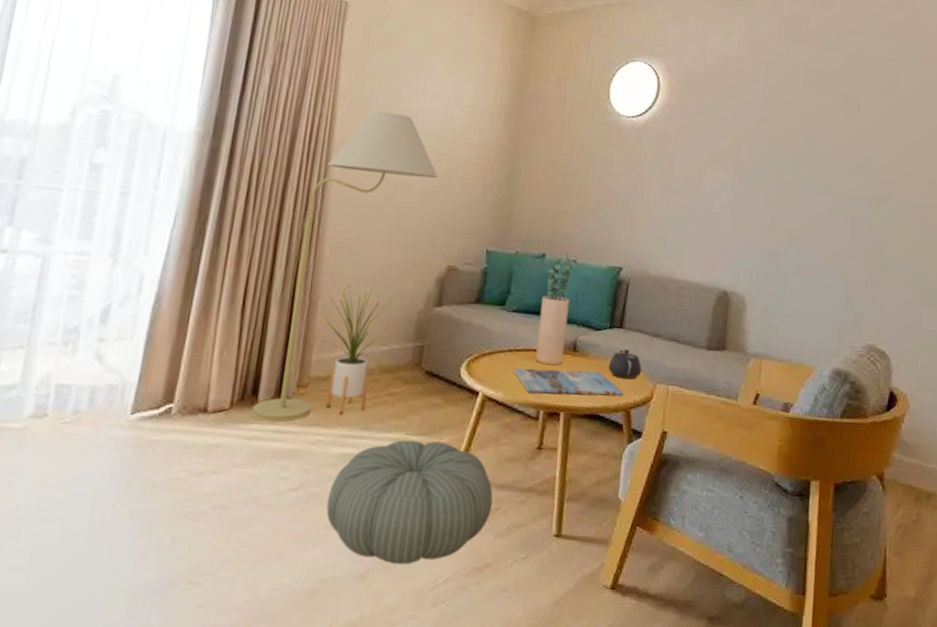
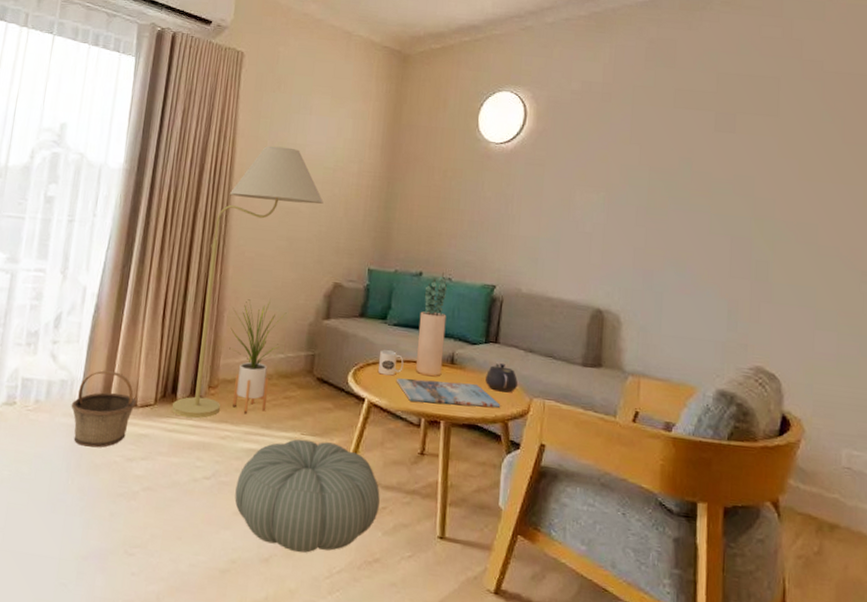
basket: none [121,371,207,463] -> present [71,370,136,448]
mug: none [493,338,523,366] -> present [377,350,404,376]

